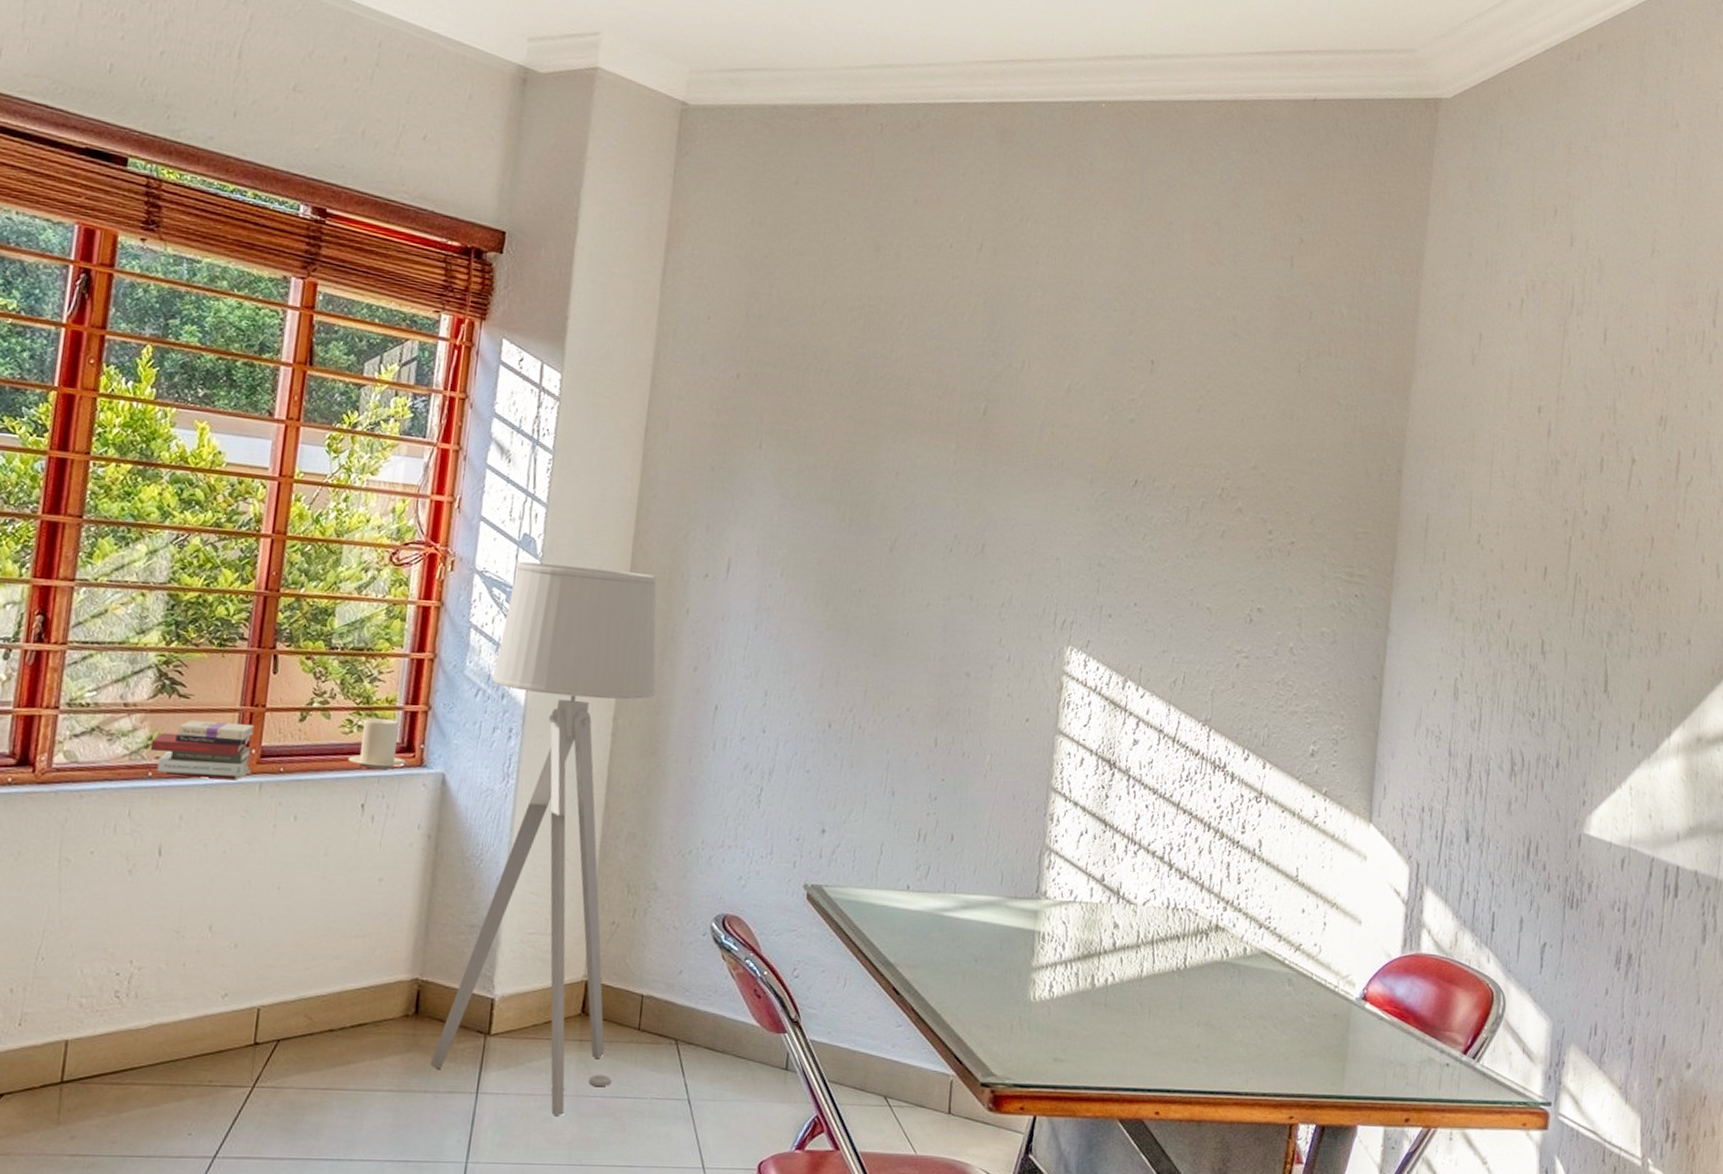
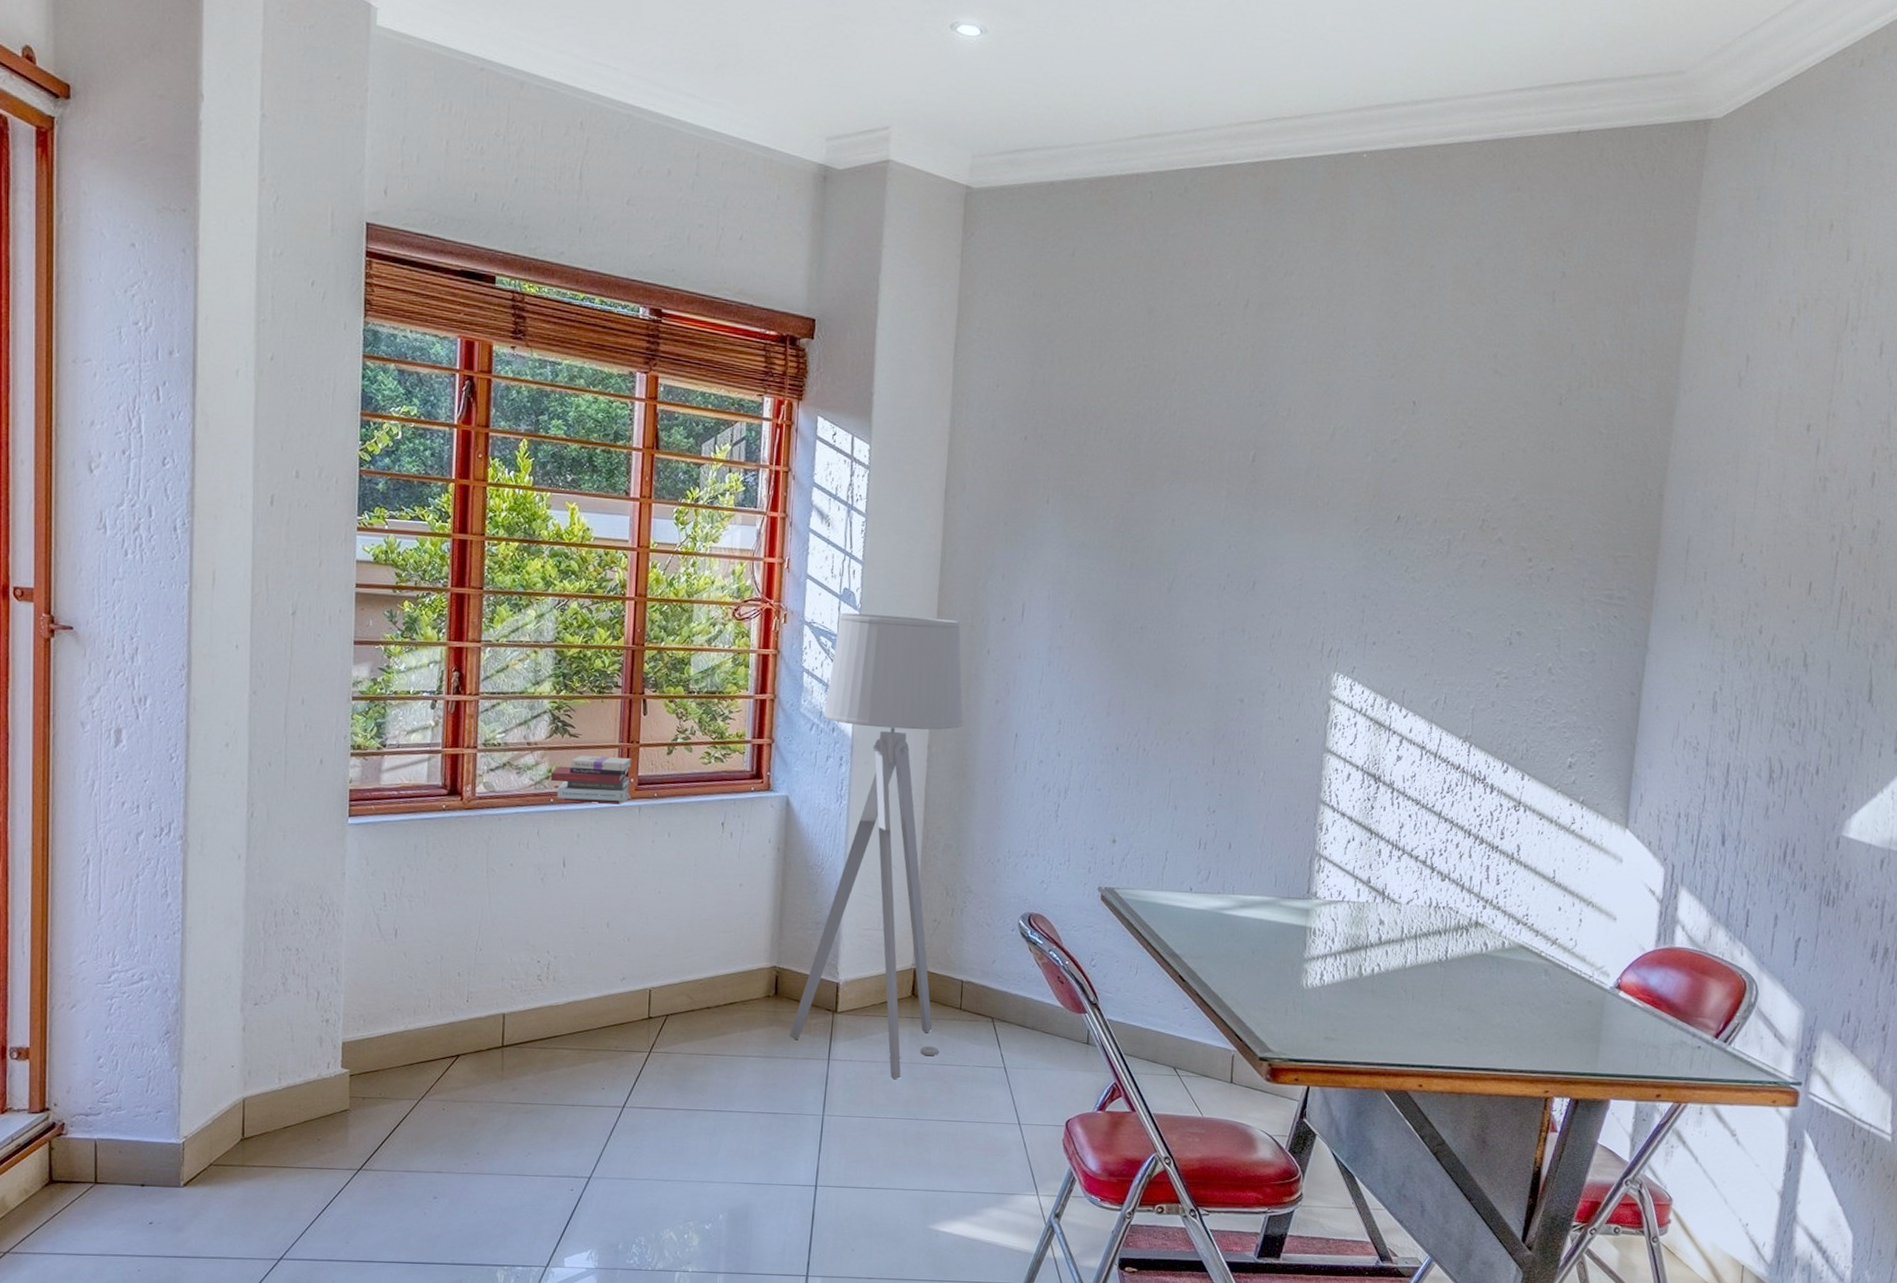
candle: present [347,717,407,770] -> none [708,750,757,794]

